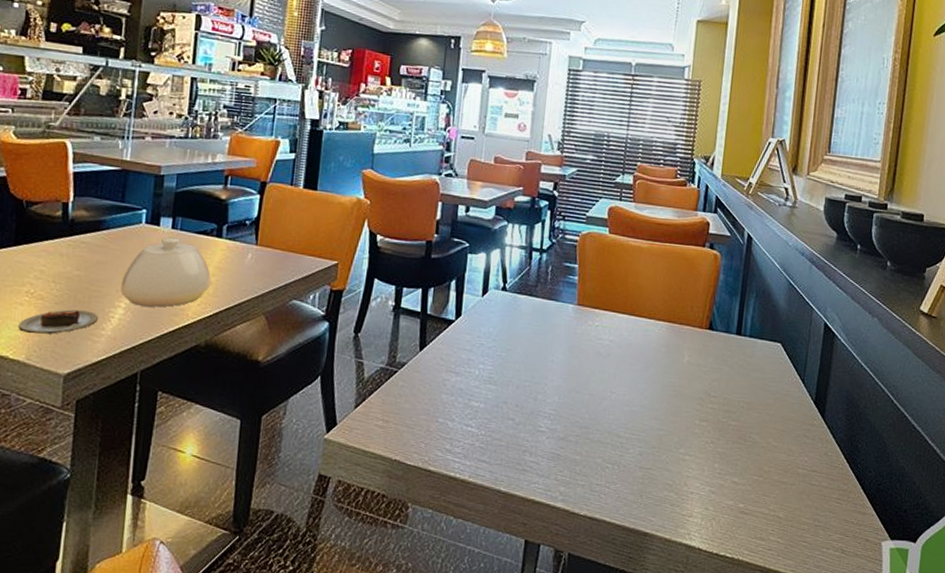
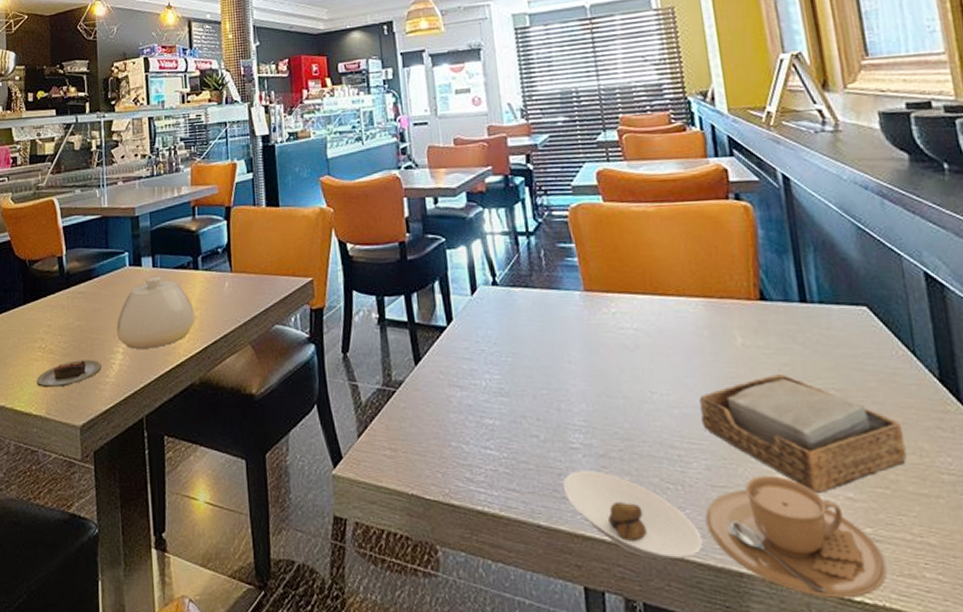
saucer: none [525,449,624,522] -> present [562,471,703,560]
teacup: none [629,462,747,553] -> present [705,475,888,599]
napkin holder: none [644,387,782,477] -> present [699,374,908,493]

